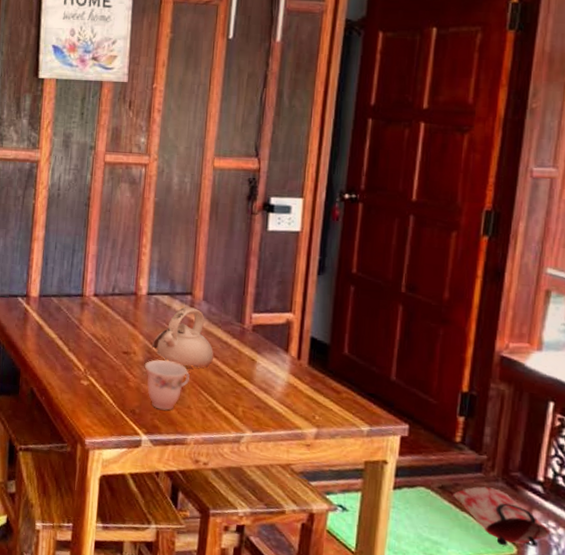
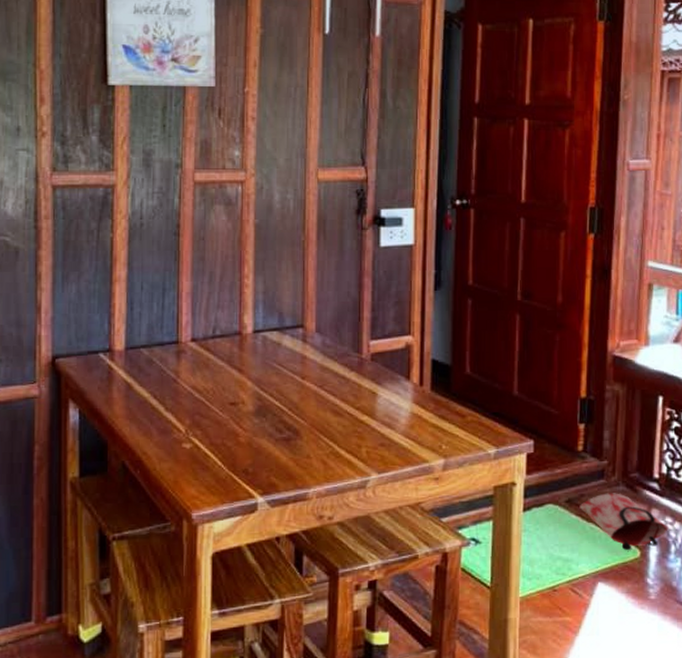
teacup: present [144,359,190,411] -> none [255,407,307,464]
teapot: present [151,307,214,369] -> none [262,342,332,413]

